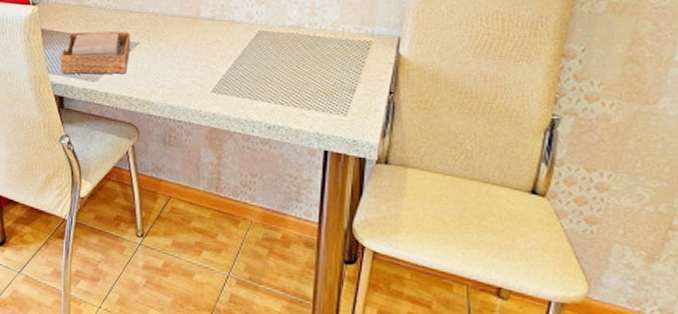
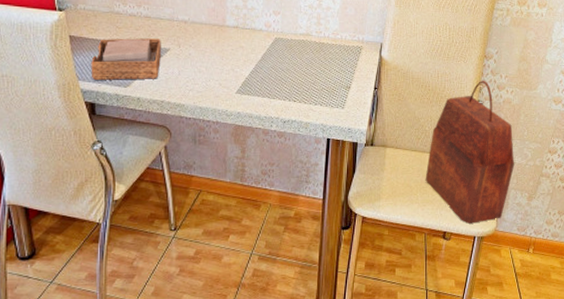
handbag: none [466,87,620,283] -> present [425,80,515,224]

